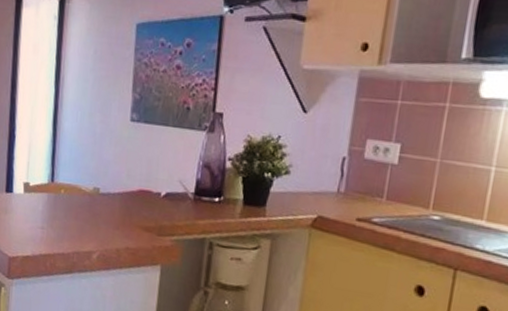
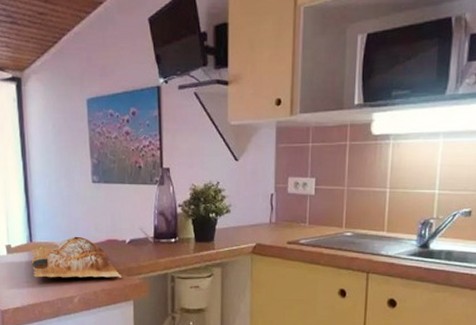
chopping board: none [50,181,152,237] -> present [31,236,122,278]

